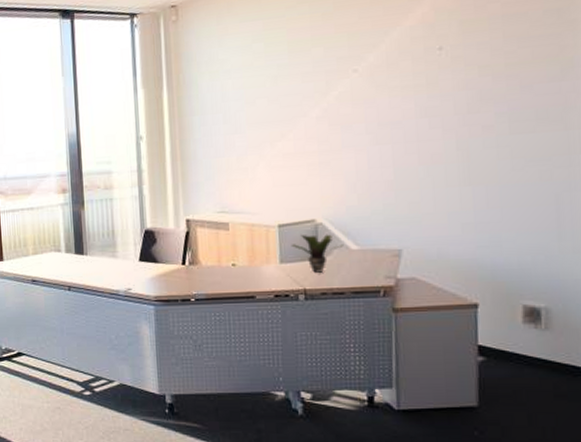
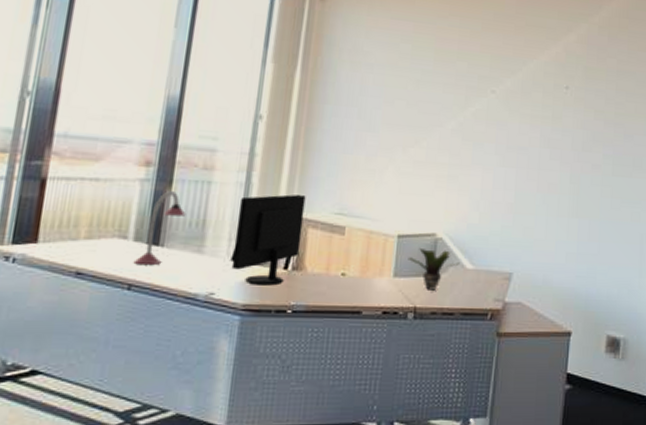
desk lamp: none [68,210,99,271] -> present [133,191,186,266]
computer monitor: none [137,200,193,280] -> present [231,194,306,286]

